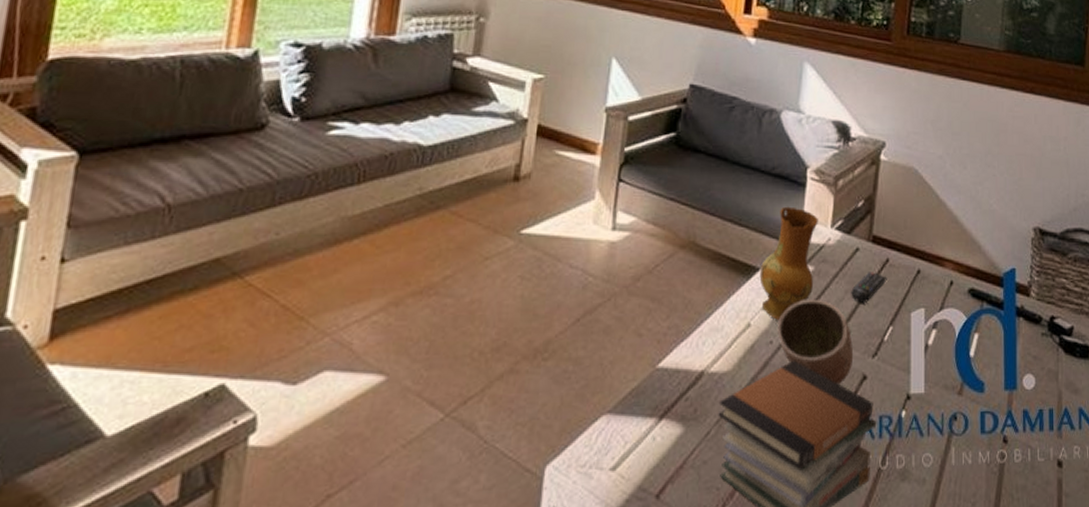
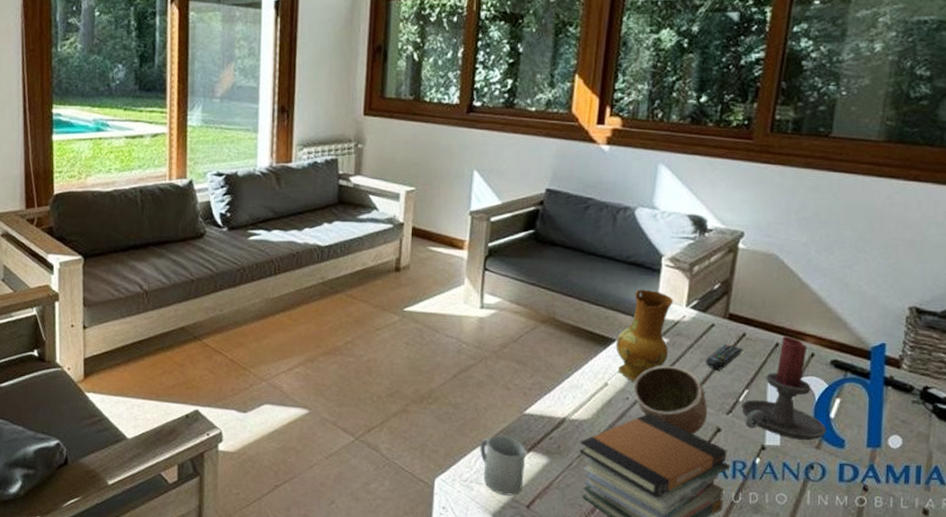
mug: none [603,399,657,483] -> present [480,435,526,496]
candle holder: none [887,262,967,386] -> present [741,336,827,441]

